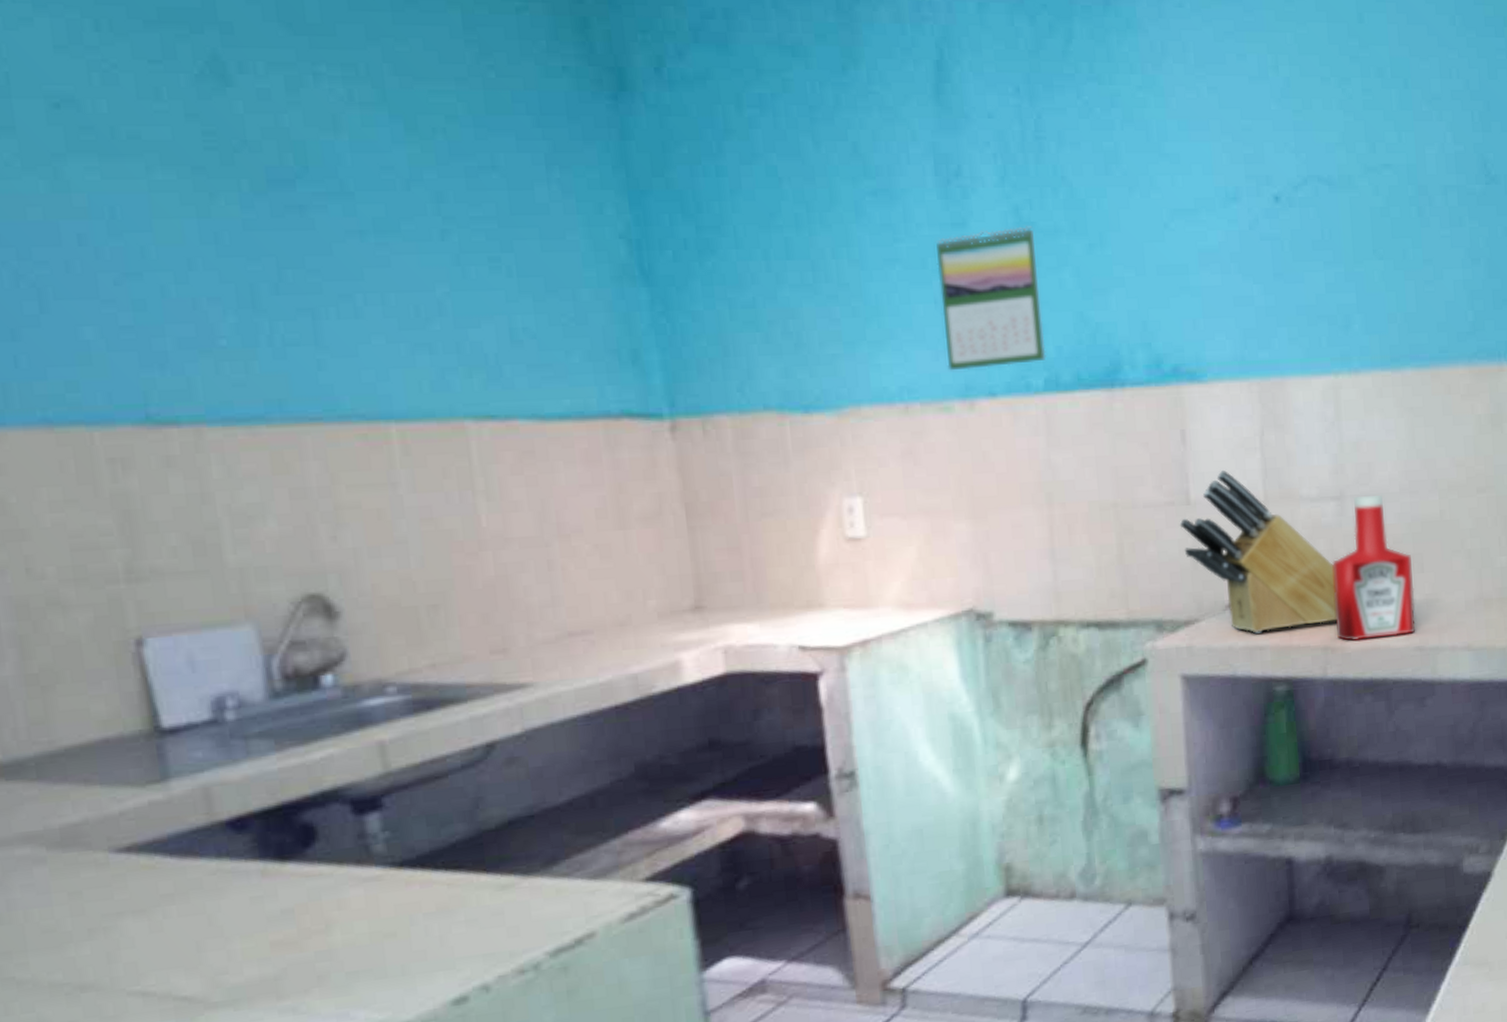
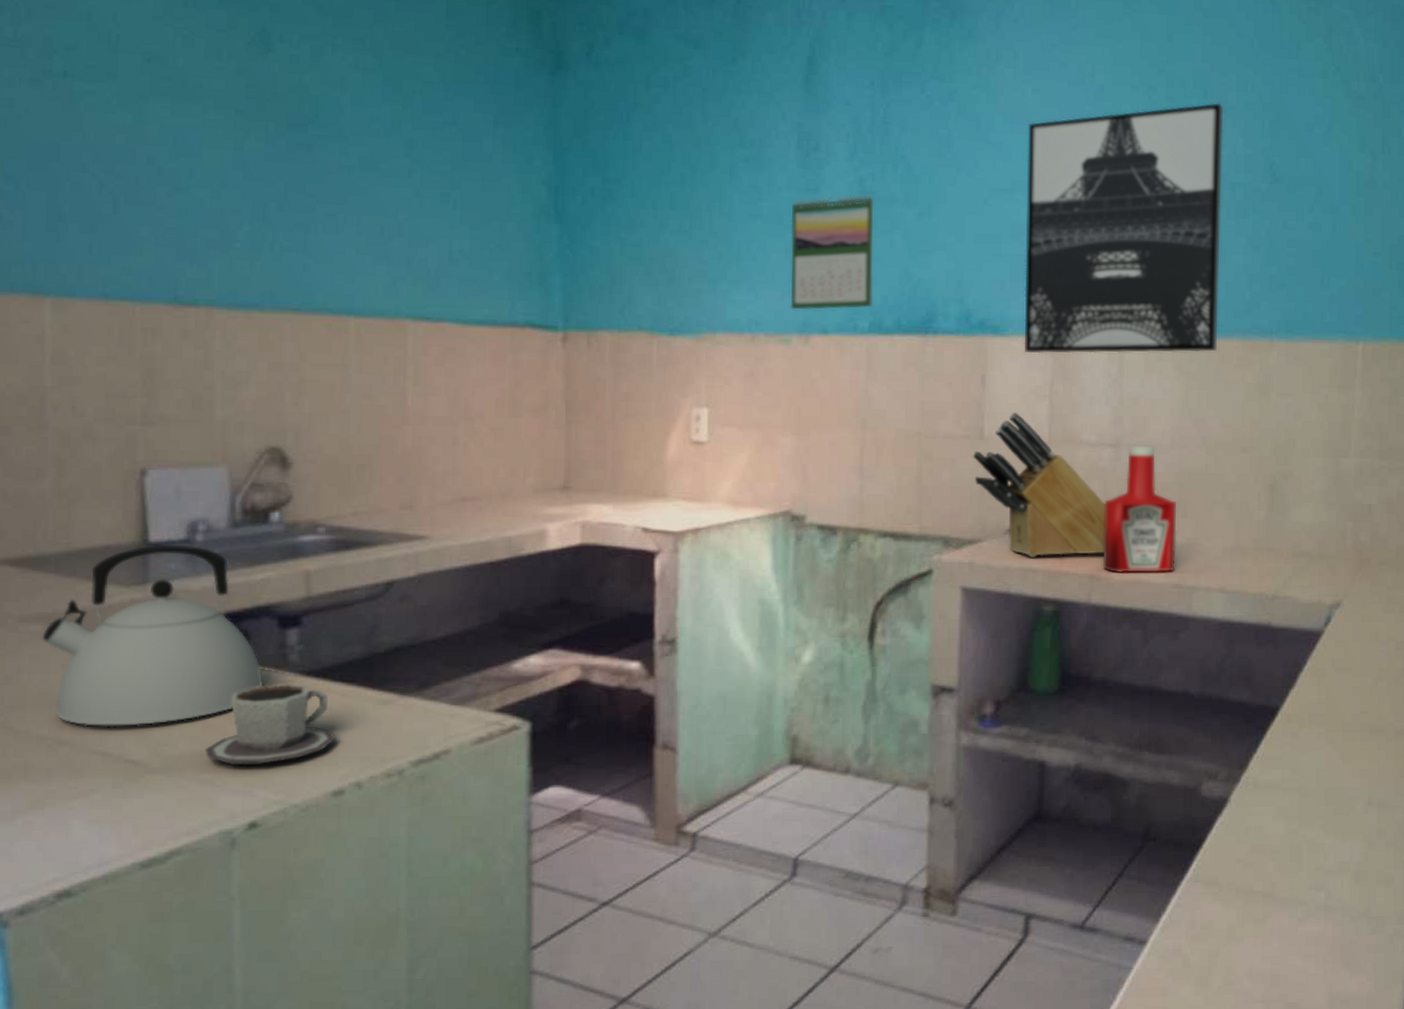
kettle: none [33,726,344,964] -> present [42,544,263,726]
cup: none [278,878,449,985] -> present [204,683,337,764]
wall art: none [1207,93,1443,401] -> present [1023,103,1224,354]

